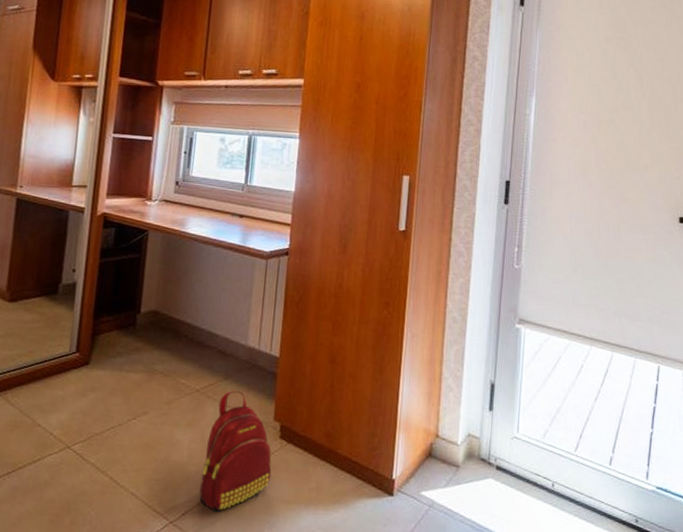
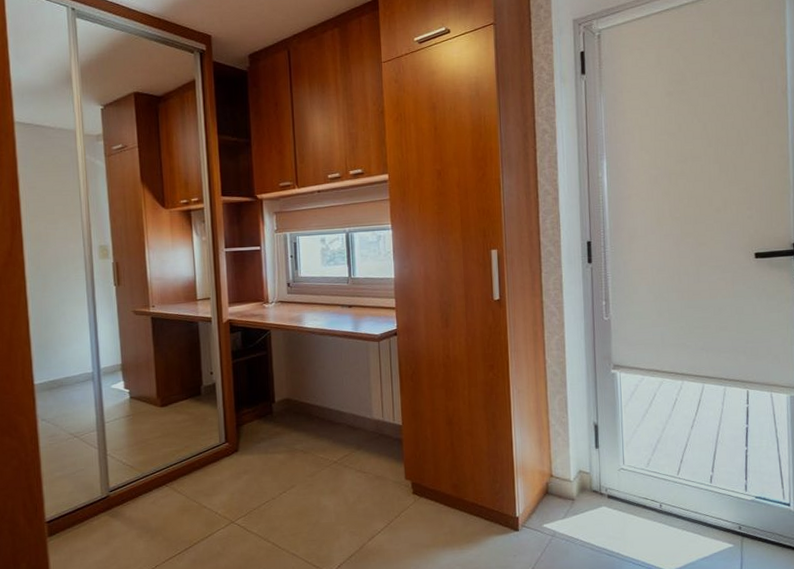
backpack: present [199,391,272,512] -> none [350,458,410,561]

